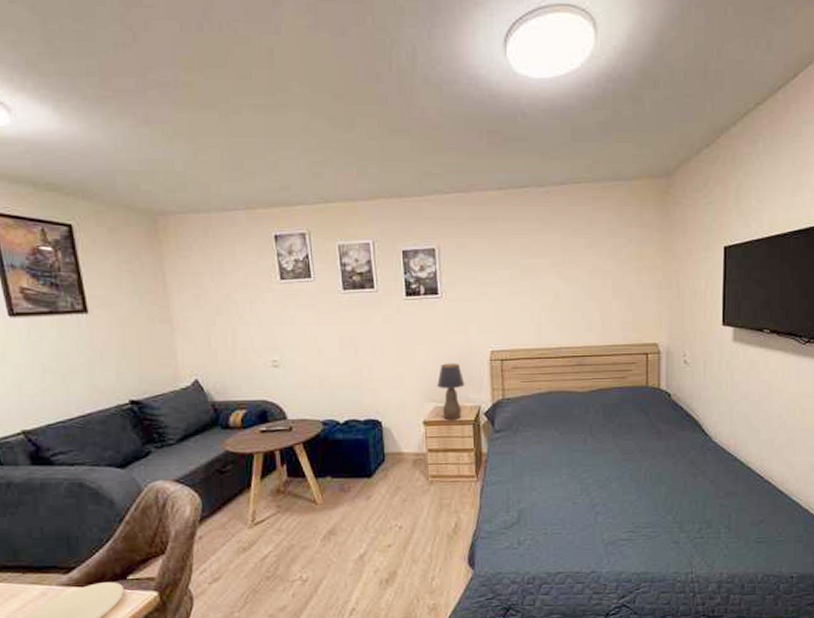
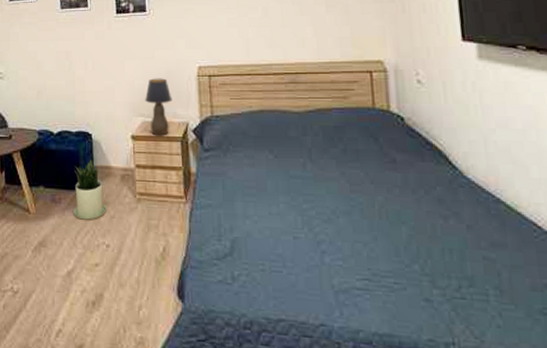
planter: none [364,447,399,506] -> present [74,160,107,220]

